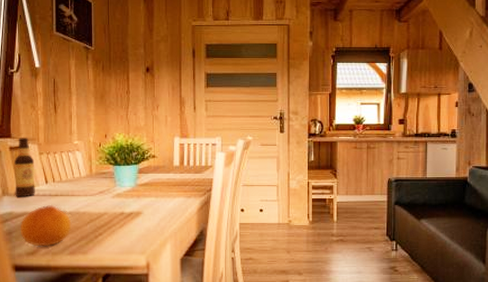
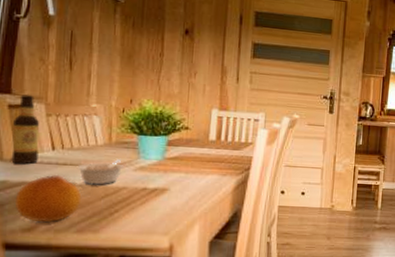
legume: none [66,188,104,212] -> present [77,159,125,185]

